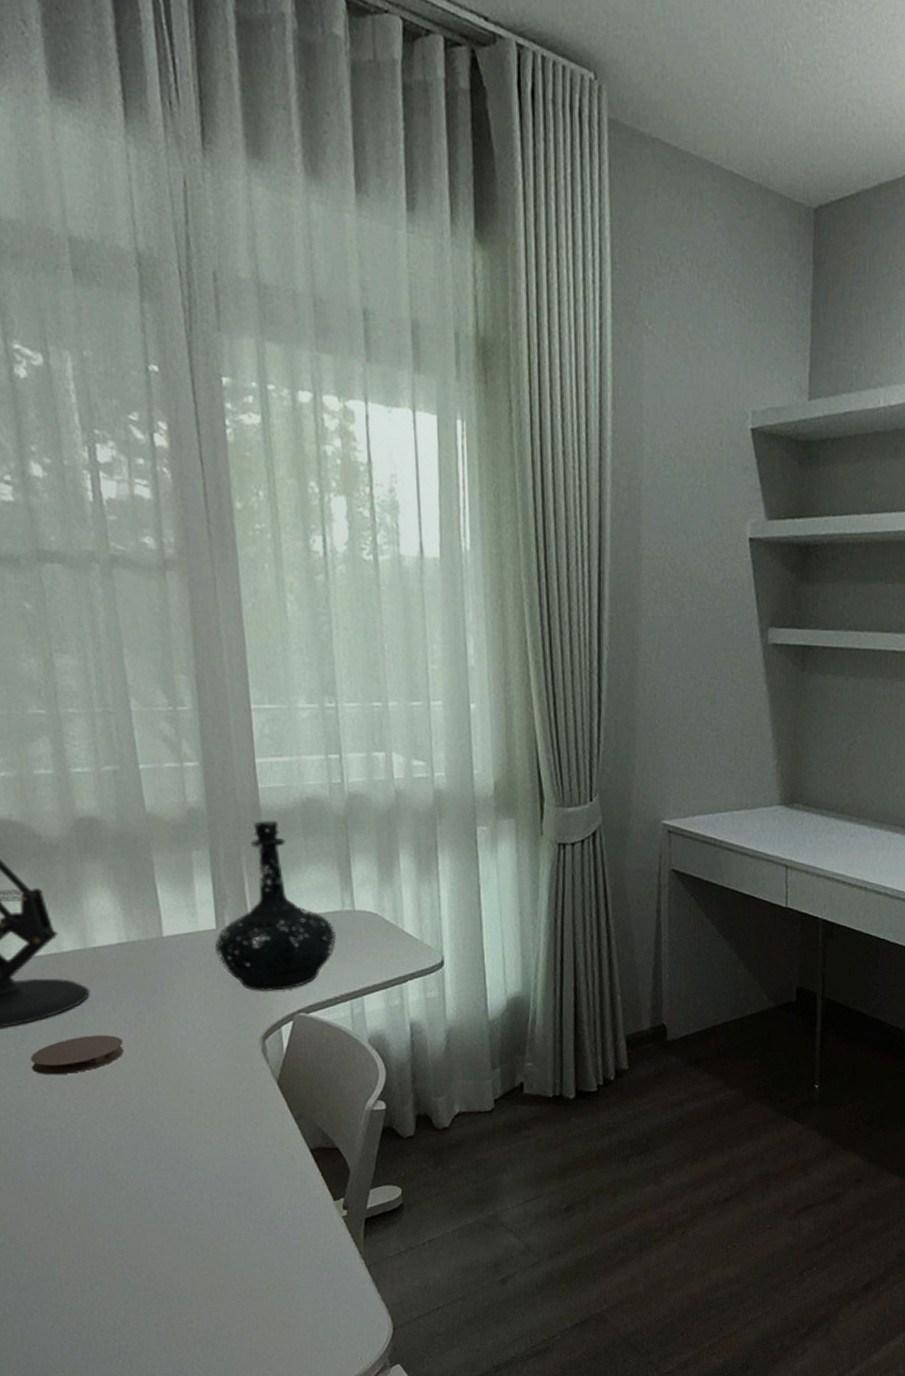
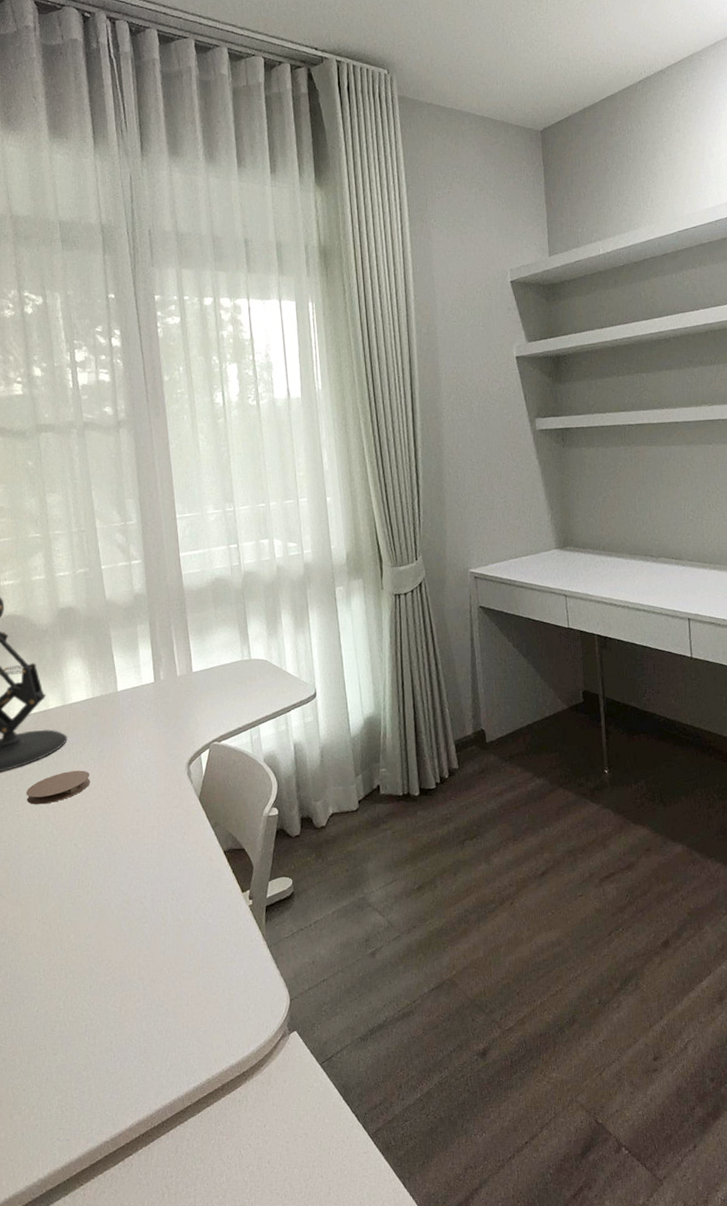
bottle: present [214,820,336,991] -> none [153,597,239,728]

